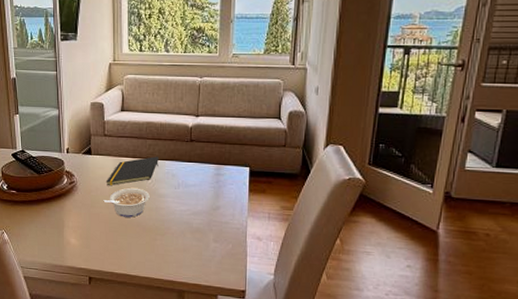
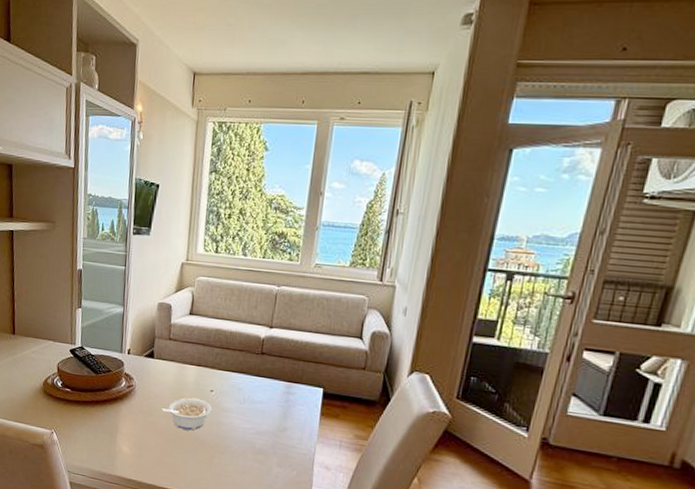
notepad: present [106,156,159,186] -> none [166,366,225,394]

